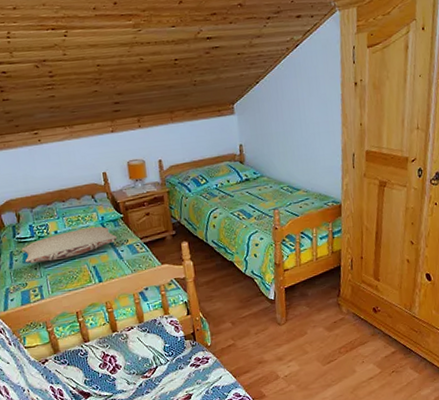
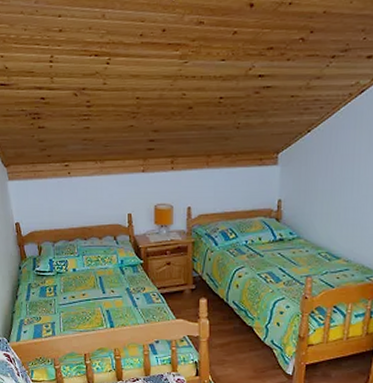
pillow: present [21,226,118,264] -> none [39,270,135,299]

